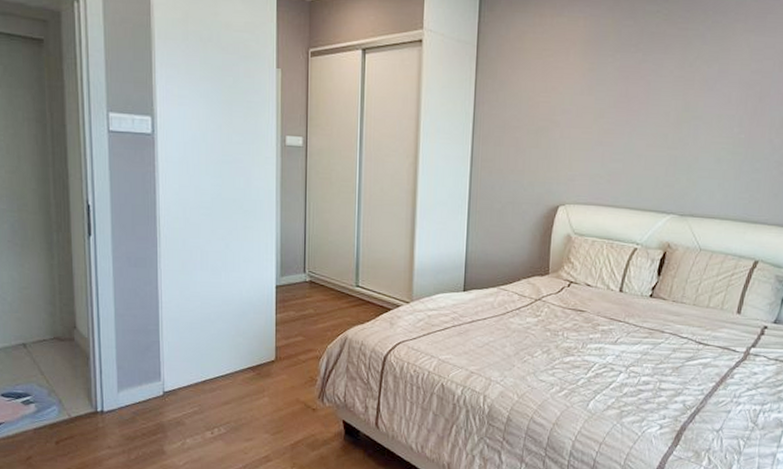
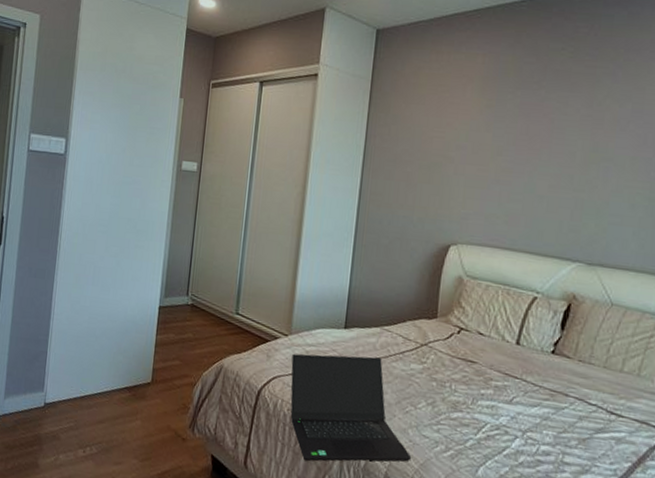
laptop: none [414,315,531,416] -> present [290,353,412,462]

